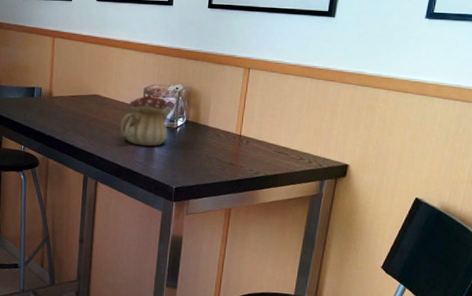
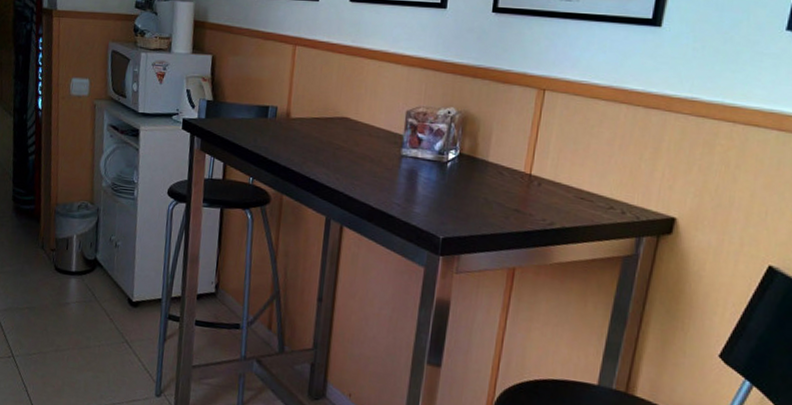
teapot: present [120,89,172,147] -> none [374,112,441,185]

